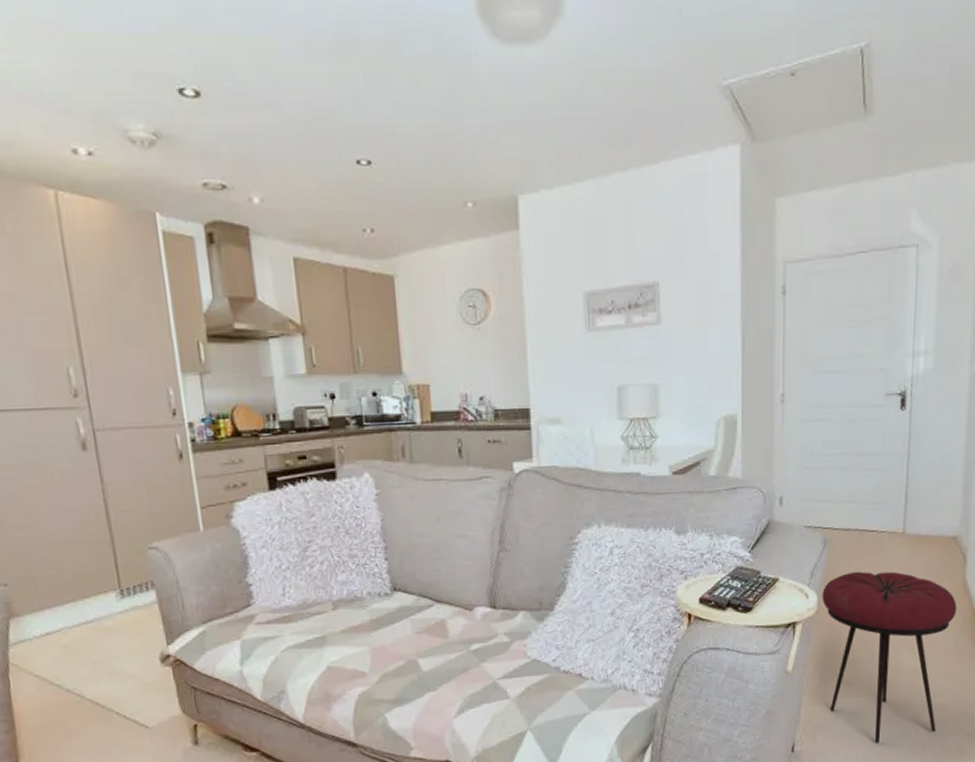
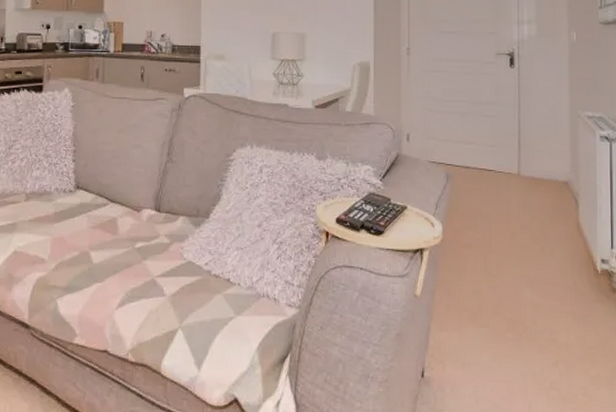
stool: present [822,571,957,743] -> none [446,206,573,377]

